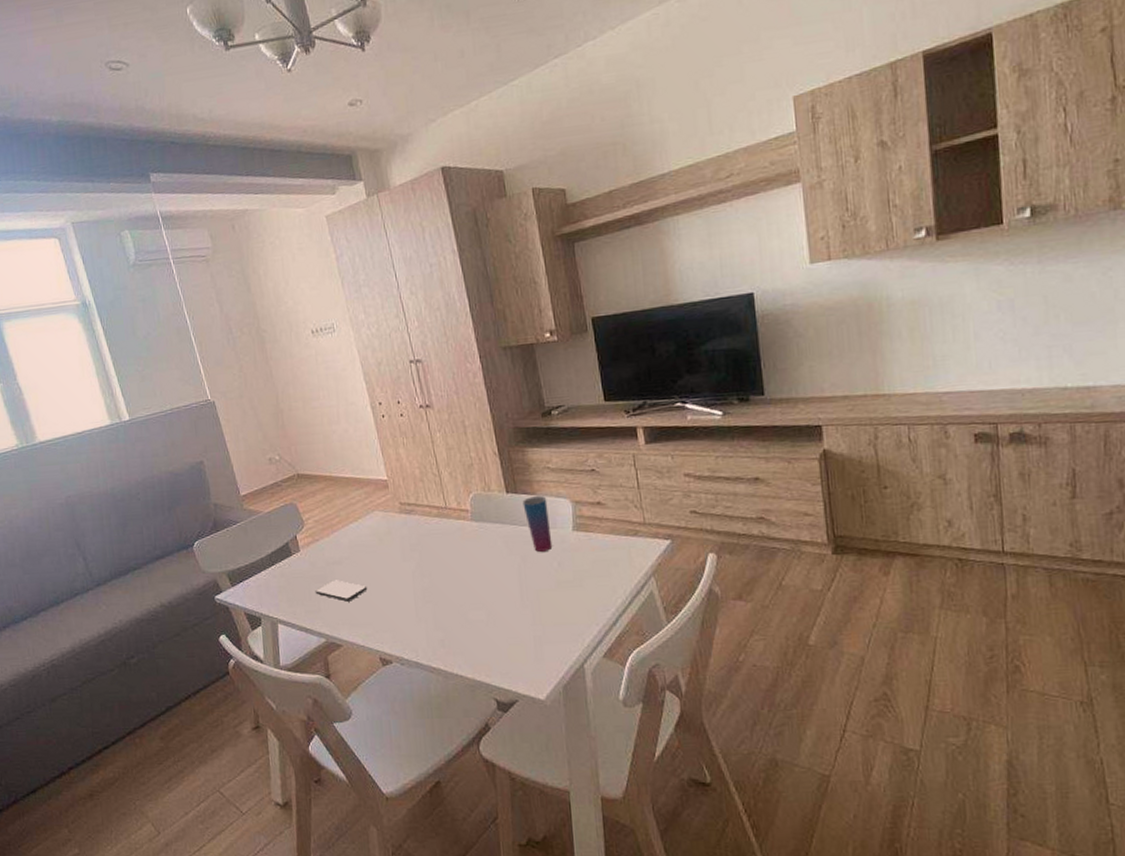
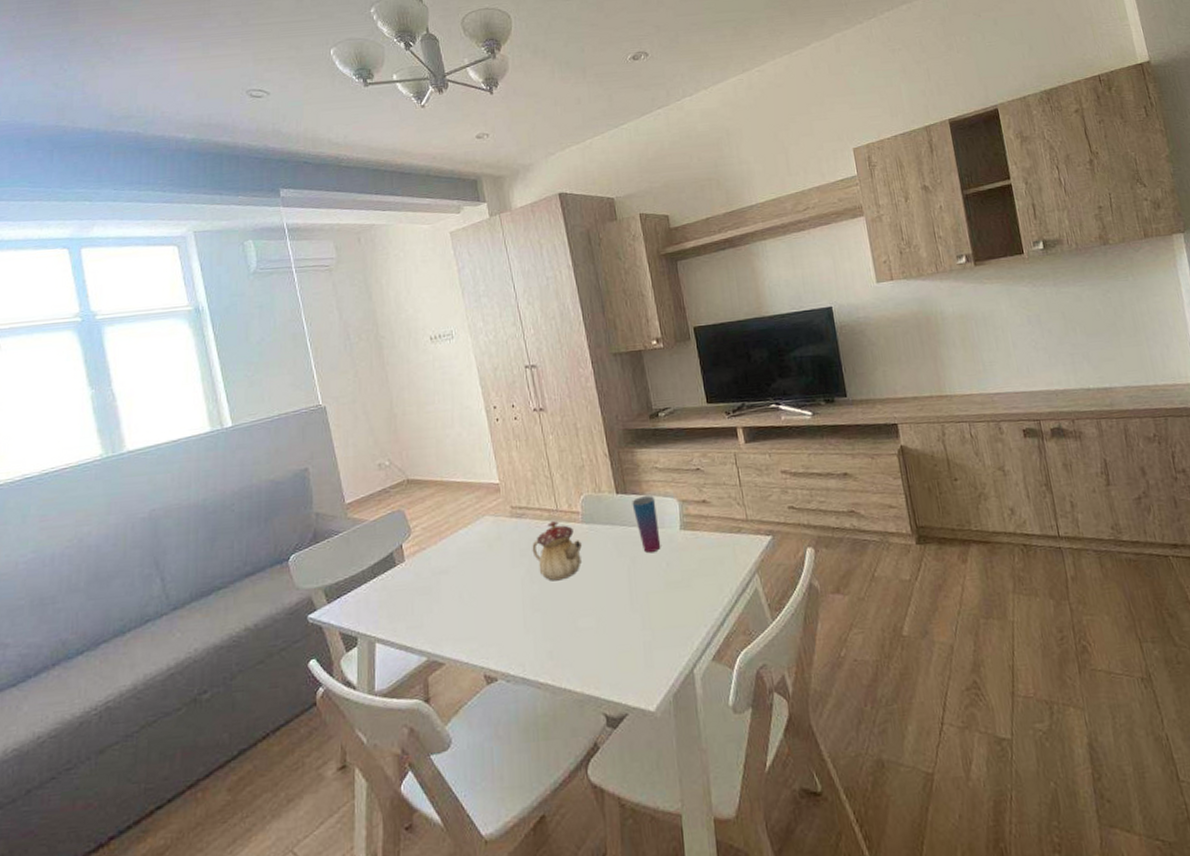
smartphone: present [315,580,368,602] -> none [418,591,475,615]
teapot: none [421,518,471,576] -> present [532,521,582,581]

